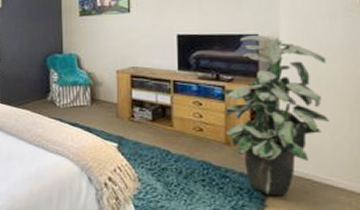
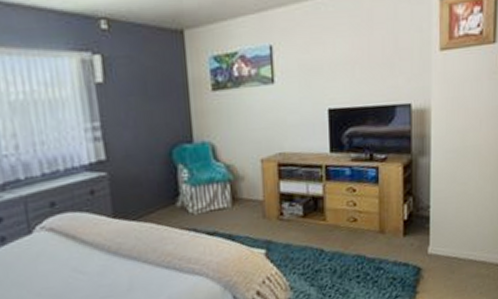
indoor plant: present [217,35,329,197] -> none [371,105,474,281]

